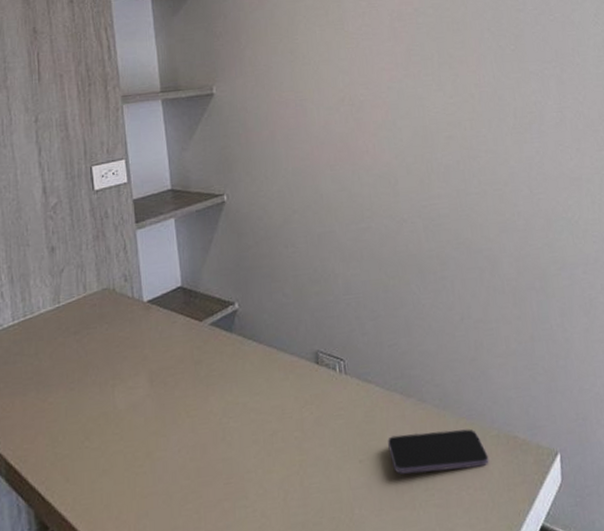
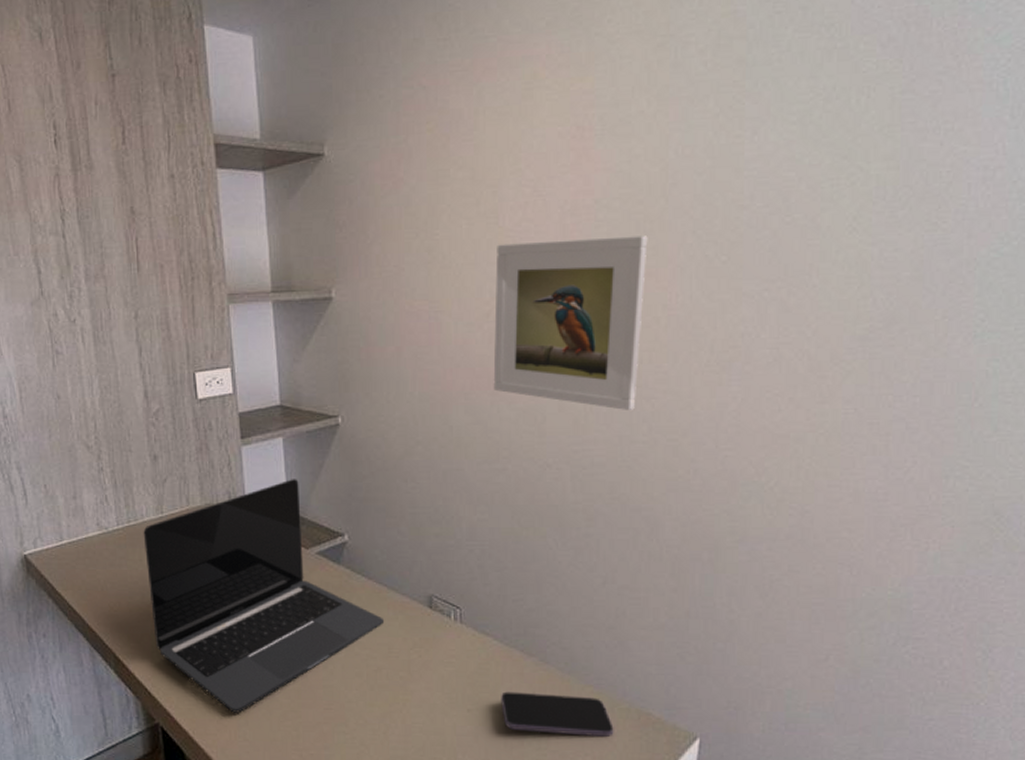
laptop: none [39,255,277,505] -> present [143,479,385,713]
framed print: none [344,33,465,169] -> present [493,235,648,411]

